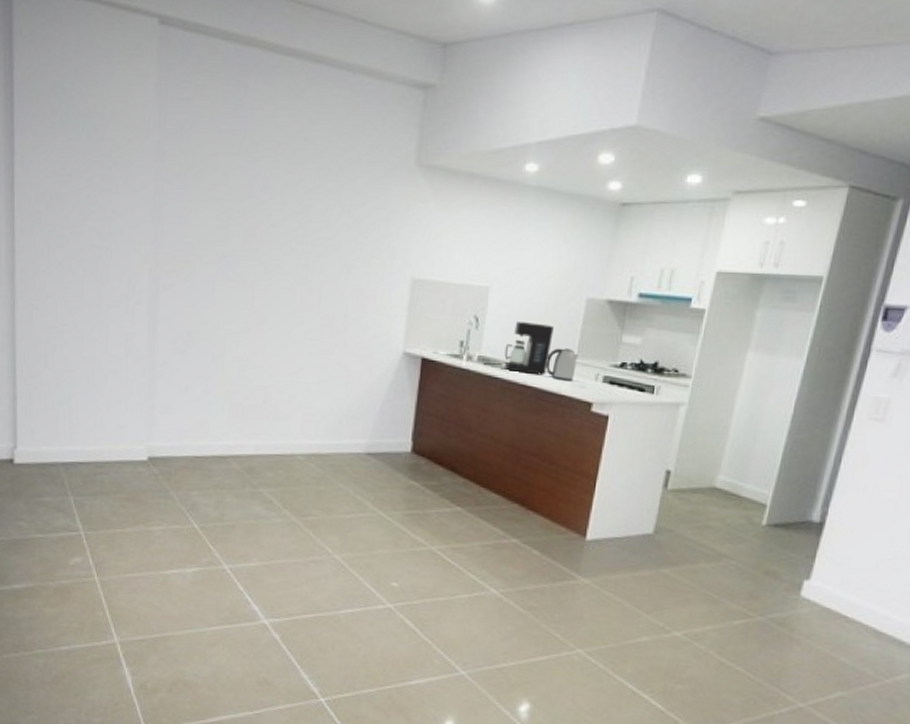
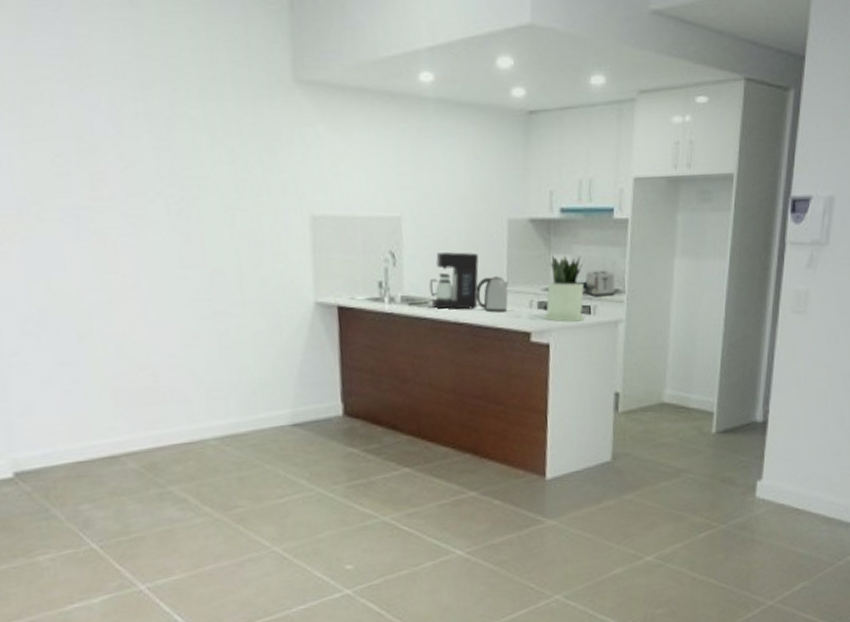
planter: none [606,335,655,399] -> present [543,255,586,323]
toaster: none [653,354,684,379] -> present [586,270,616,297]

